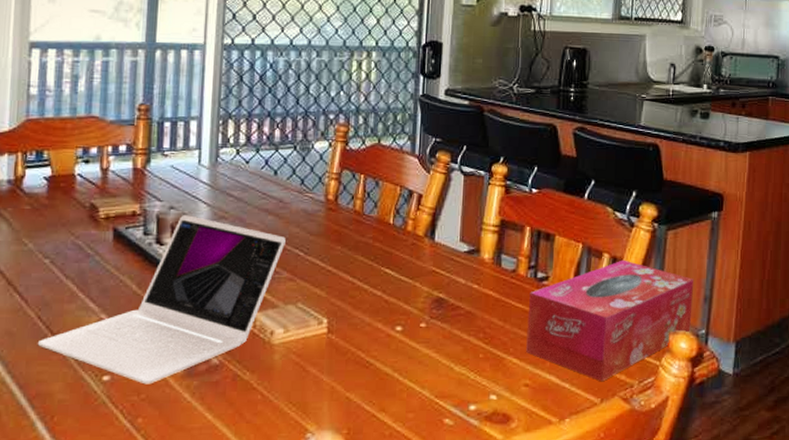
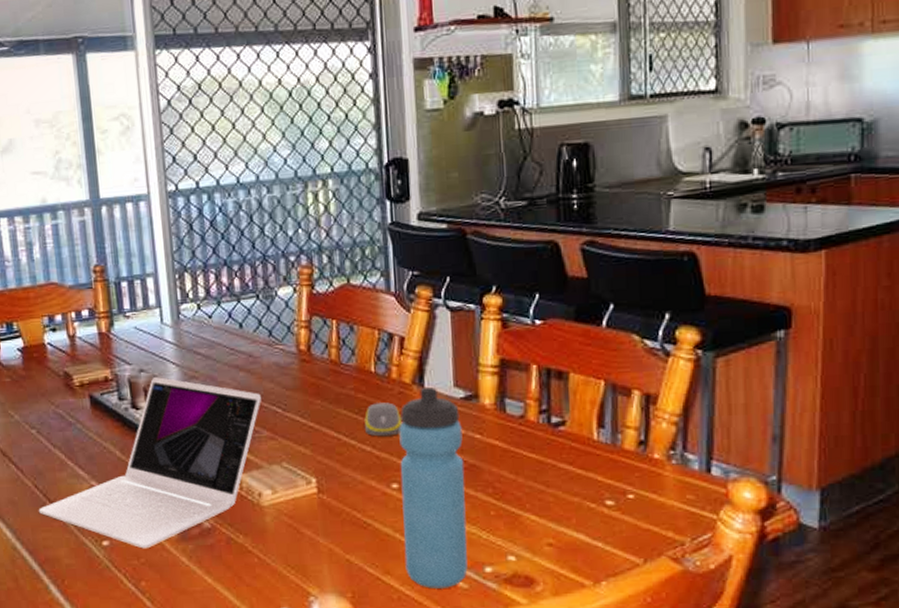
computer mouse: none [378,252,412,283] -> present [364,402,403,437]
water bottle: none [399,240,463,425] -> present [399,386,468,588]
tissue box: present [526,260,694,382] -> none [544,396,757,540]

